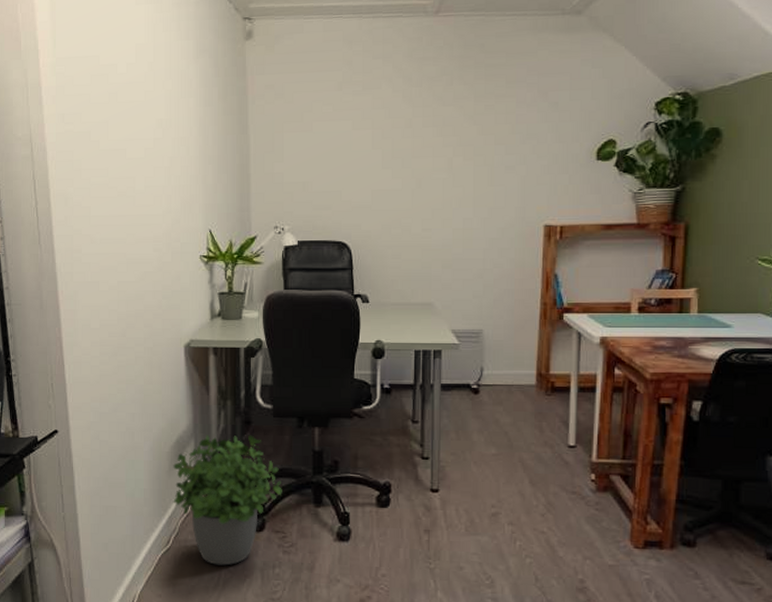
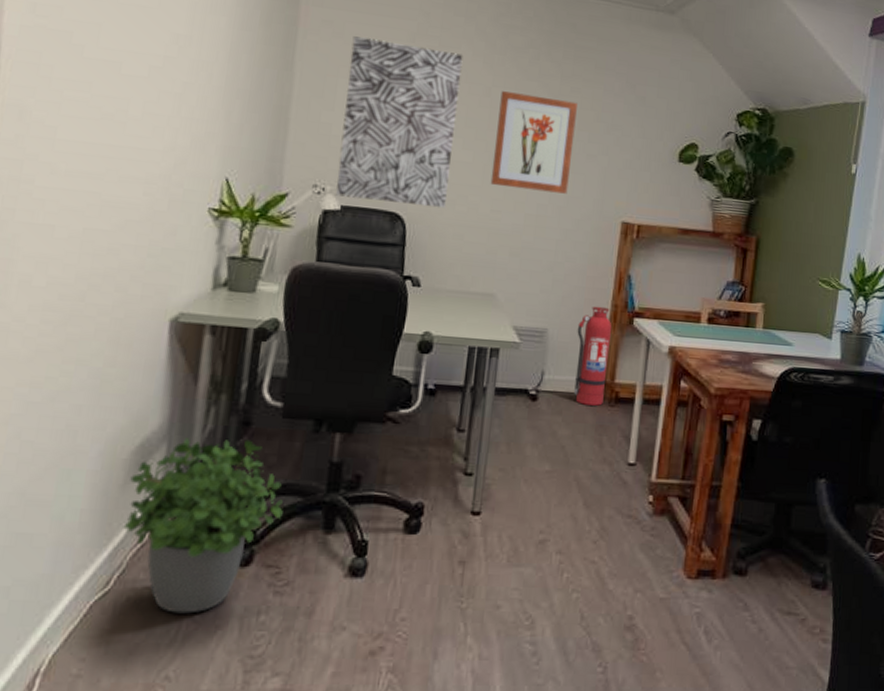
wall art: none [291,92,385,234] -> present [336,36,463,209]
wall art: none [419,119,492,207] -> present [490,91,577,194]
fire extinguisher: none [510,305,543,395] -> present [574,306,612,406]

